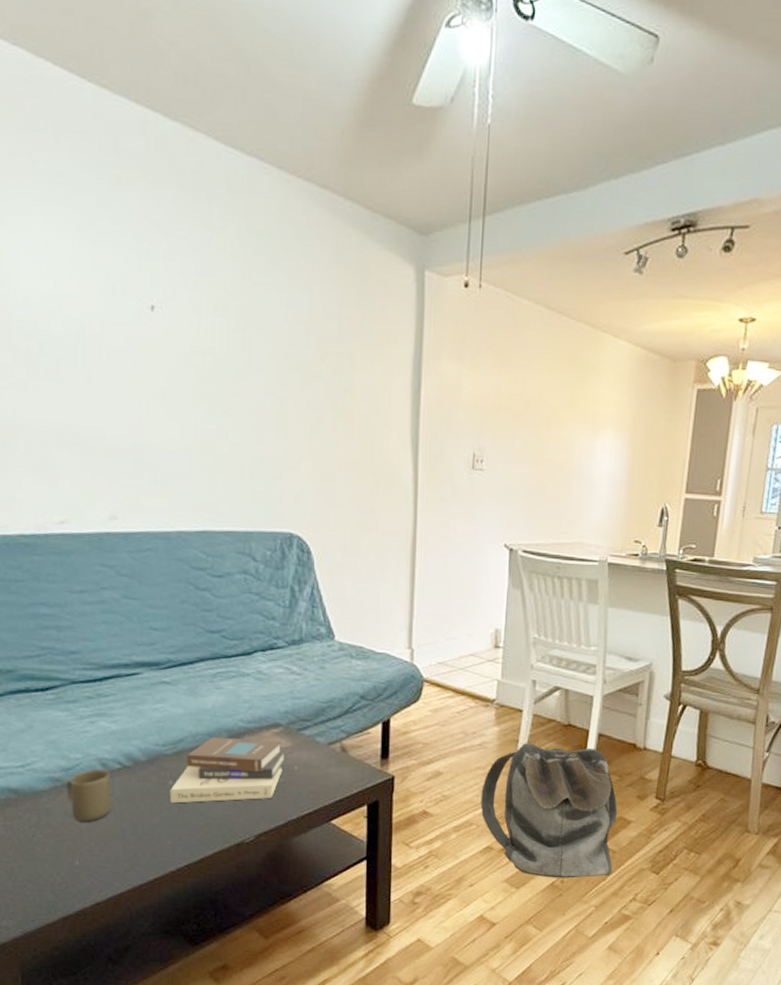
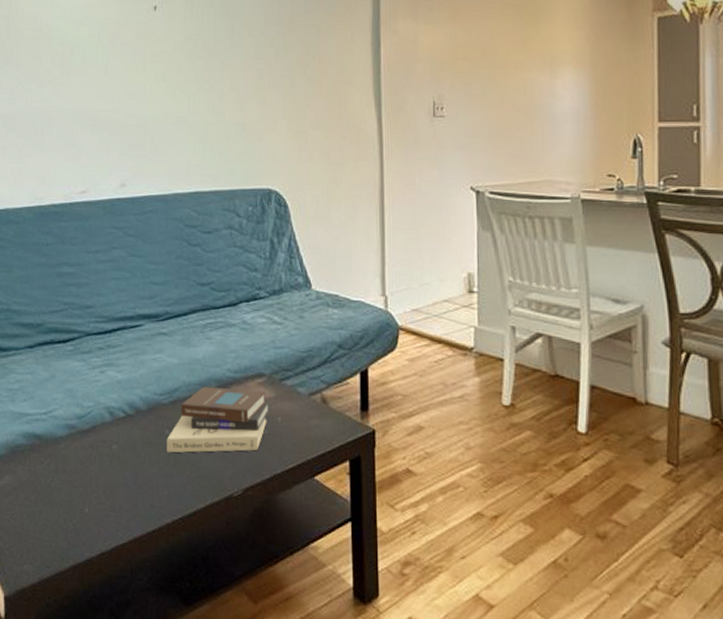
cup: present [66,768,111,821] -> none [80,416,116,468]
backpack: present [480,743,618,878] -> none [466,396,625,557]

